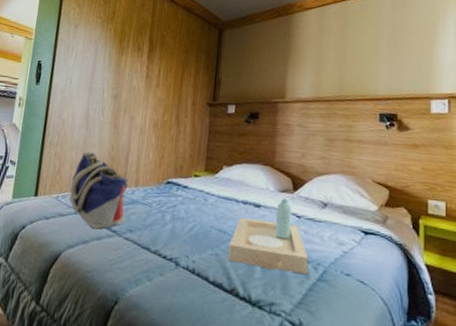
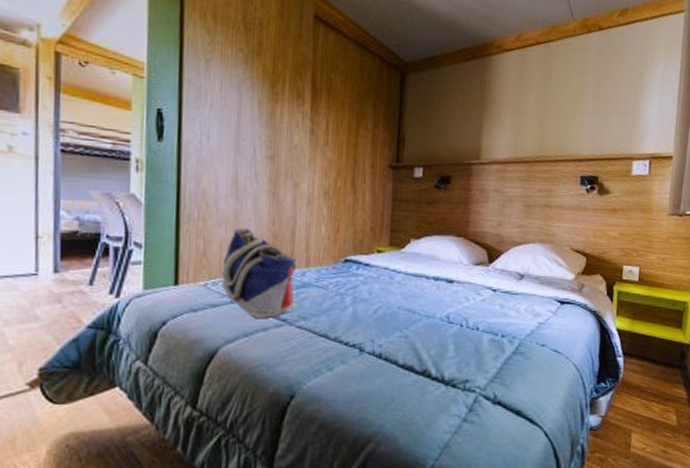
serving tray: present [228,198,309,275] -> none [418,272,504,349]

